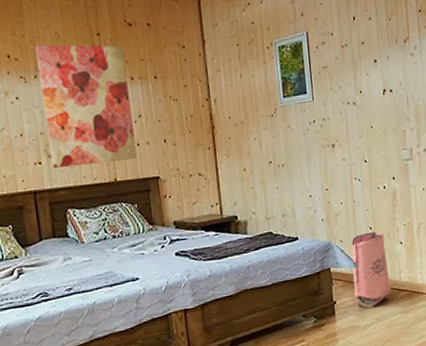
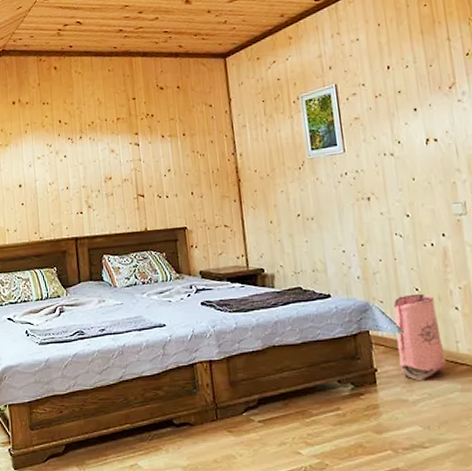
wall art: present [35,44,137,168] -> none [81,107,166,217]

